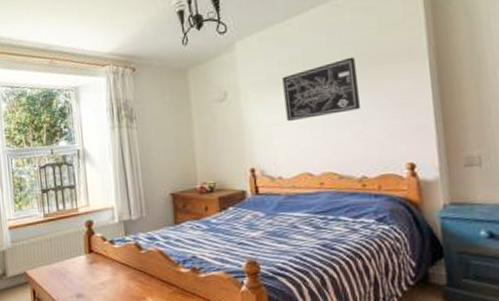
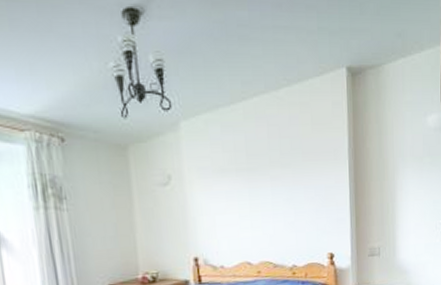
wall art: present [282,56,361,122] -> none [226,150,295,211]

